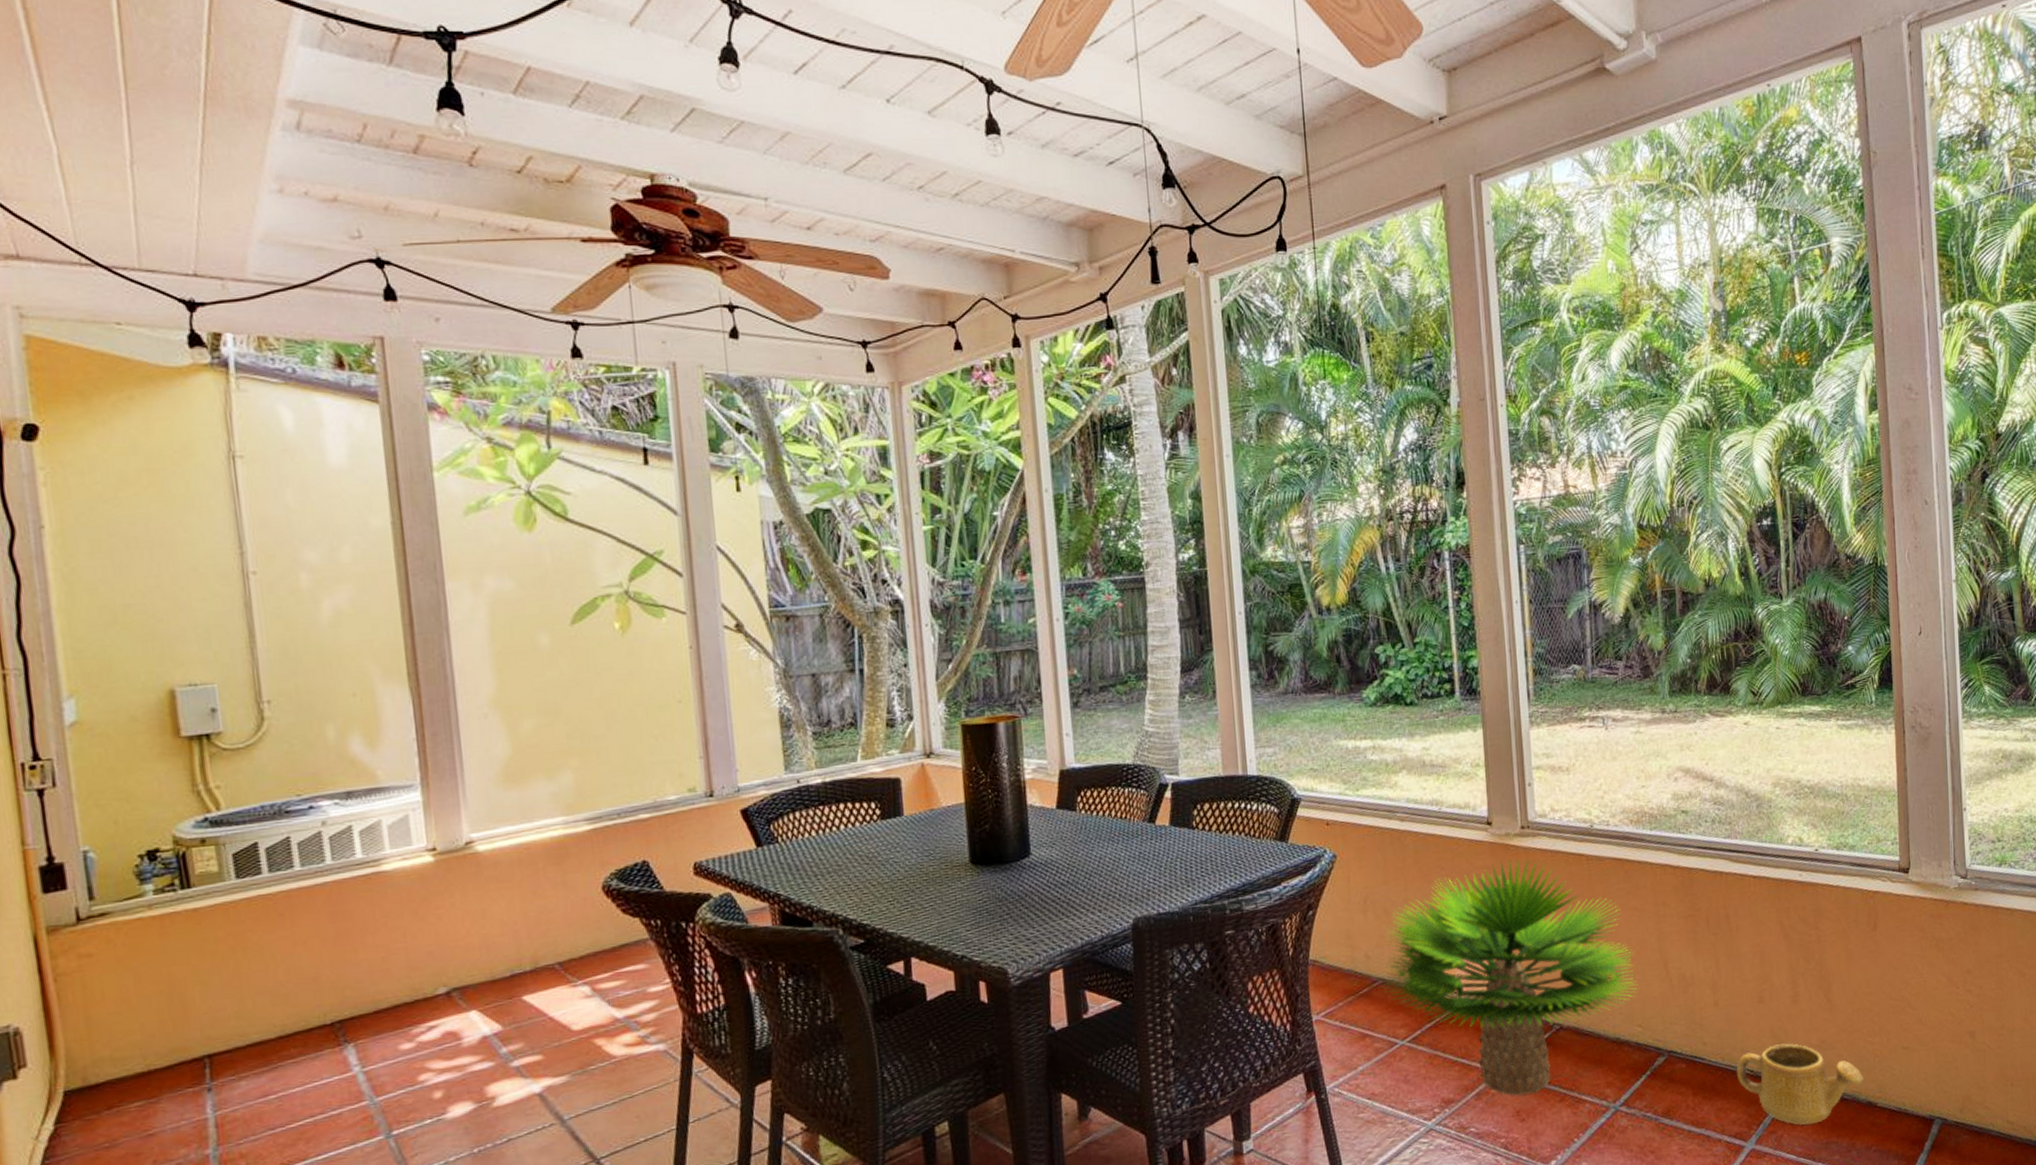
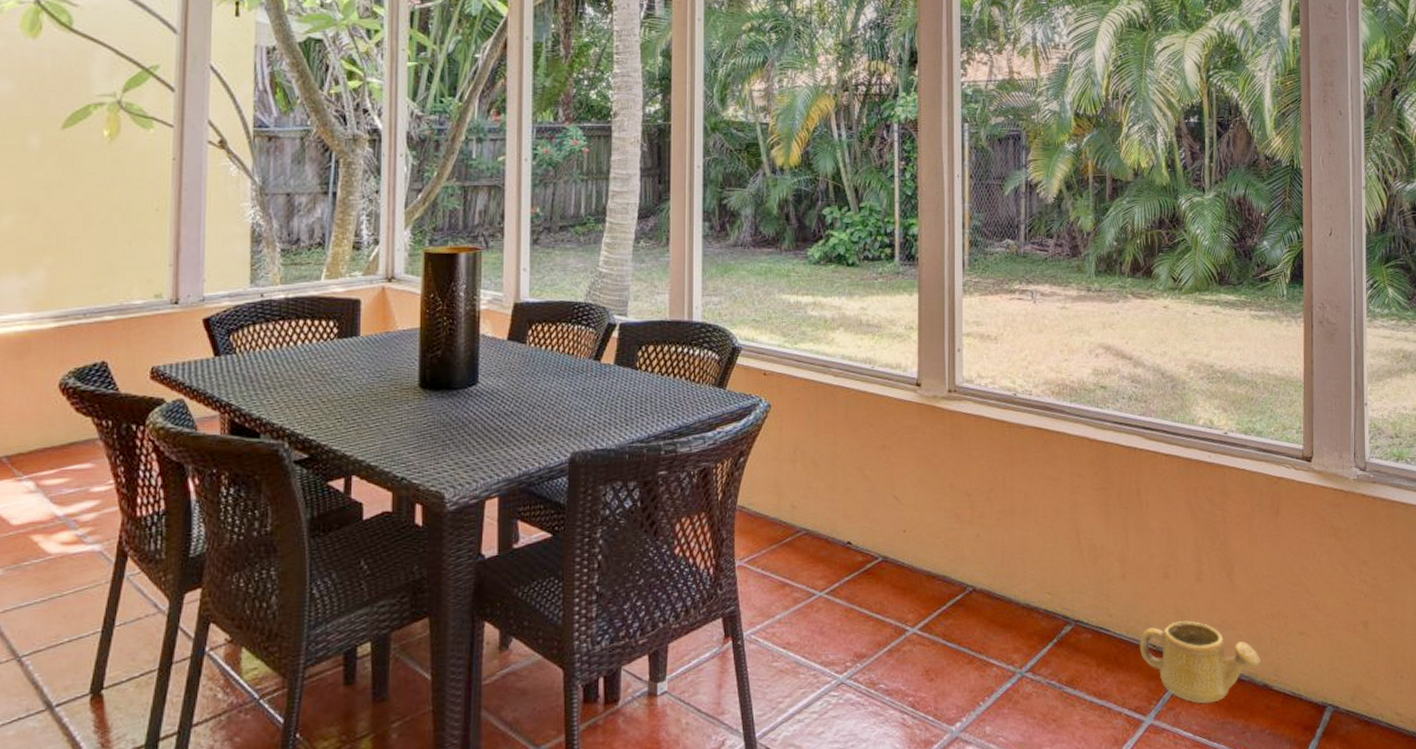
potted plant: present [1381,859,1639,1096] -> none [804,421,1051,655]

